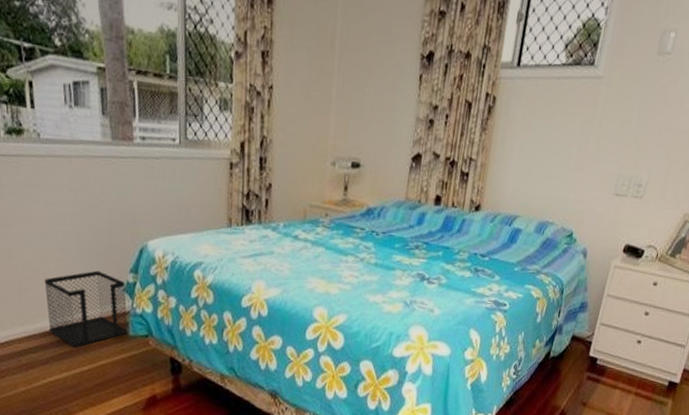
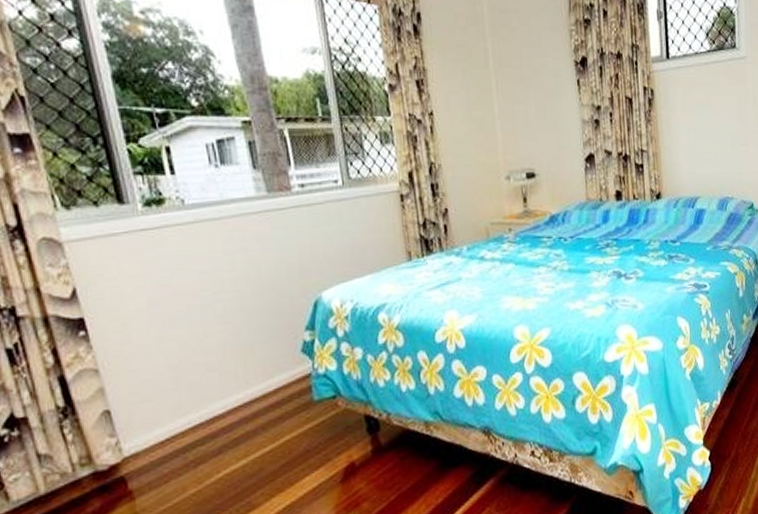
wastebasket: present [44,270,128,348] -> none [206,335,312,429]

